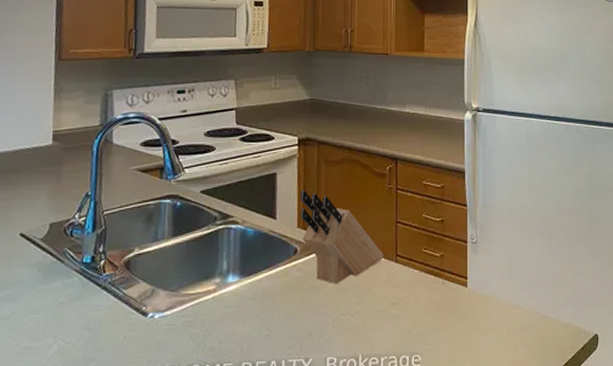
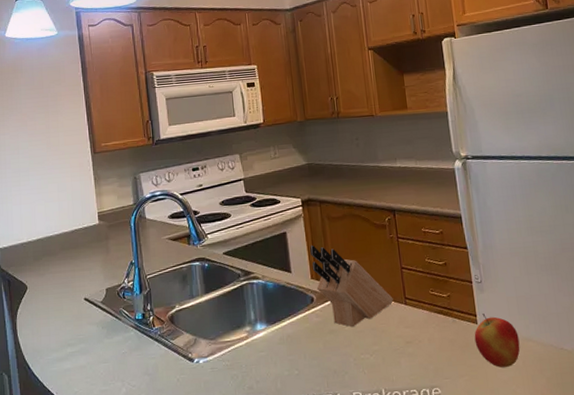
apple: none [462,276,507,335] -> present [474,314,520,368]

